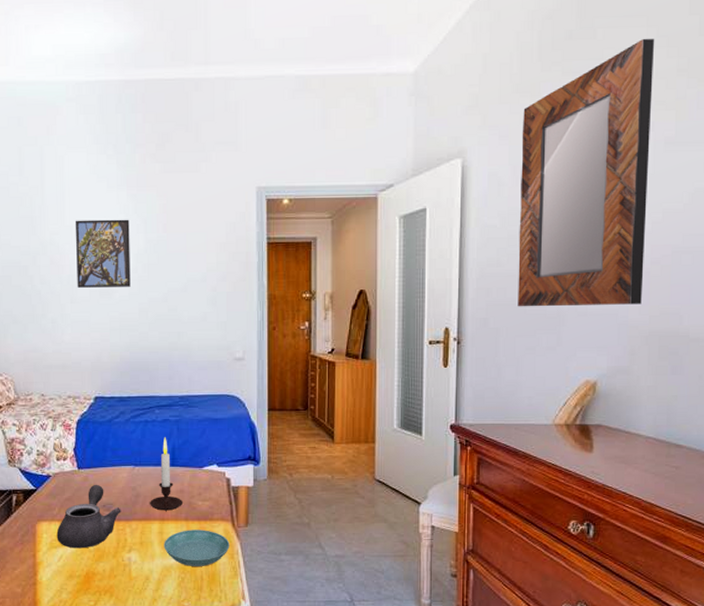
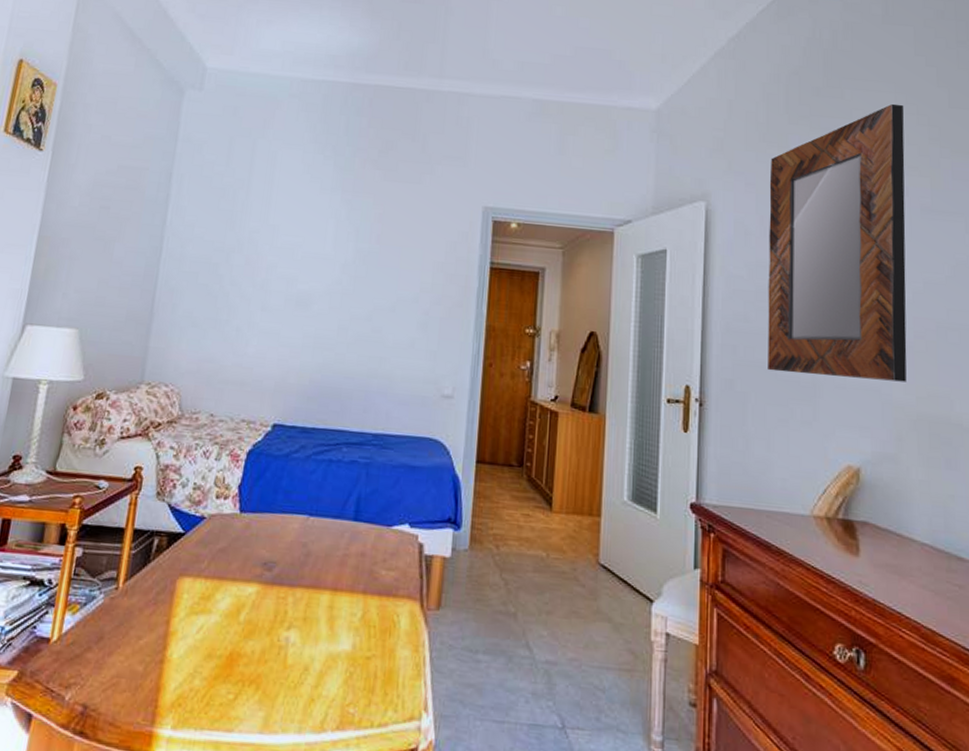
teapot: present [56,484,121,549] -> none [199,534,286,619]
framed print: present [75,219,131,288] -> none [271,220,340,300]
candle: present [150,437,184,512] -> none [322,483,364,580]
saucer: present [164,530,230,566] -> none [332,606,415,659]

